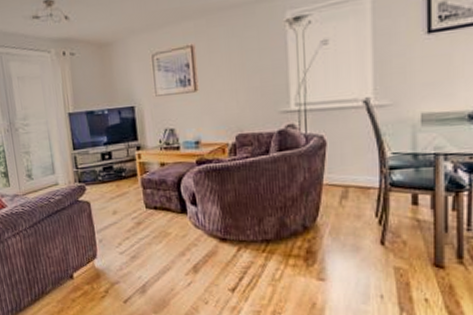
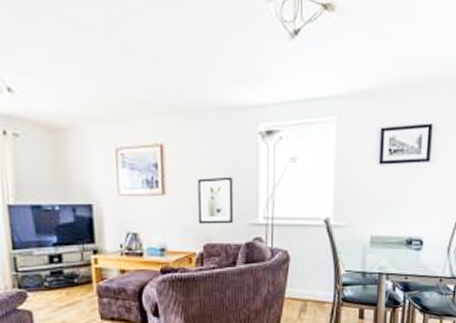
wall art: none [226,67,265,116] -> present [197,176,234,225]

